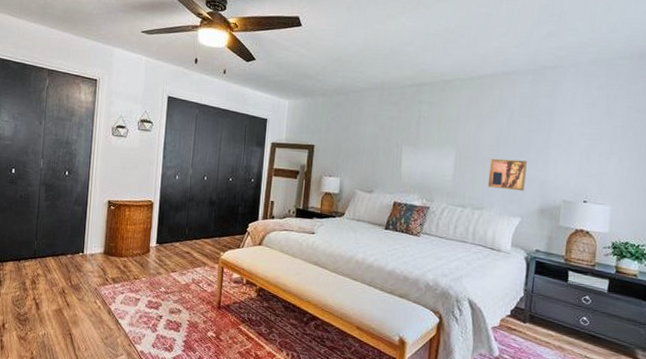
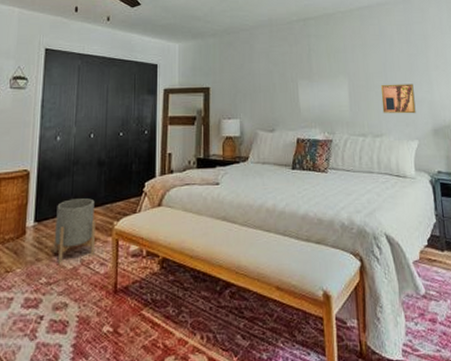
planter: none [171,229,206,279] -> present [53,198,95,264]

